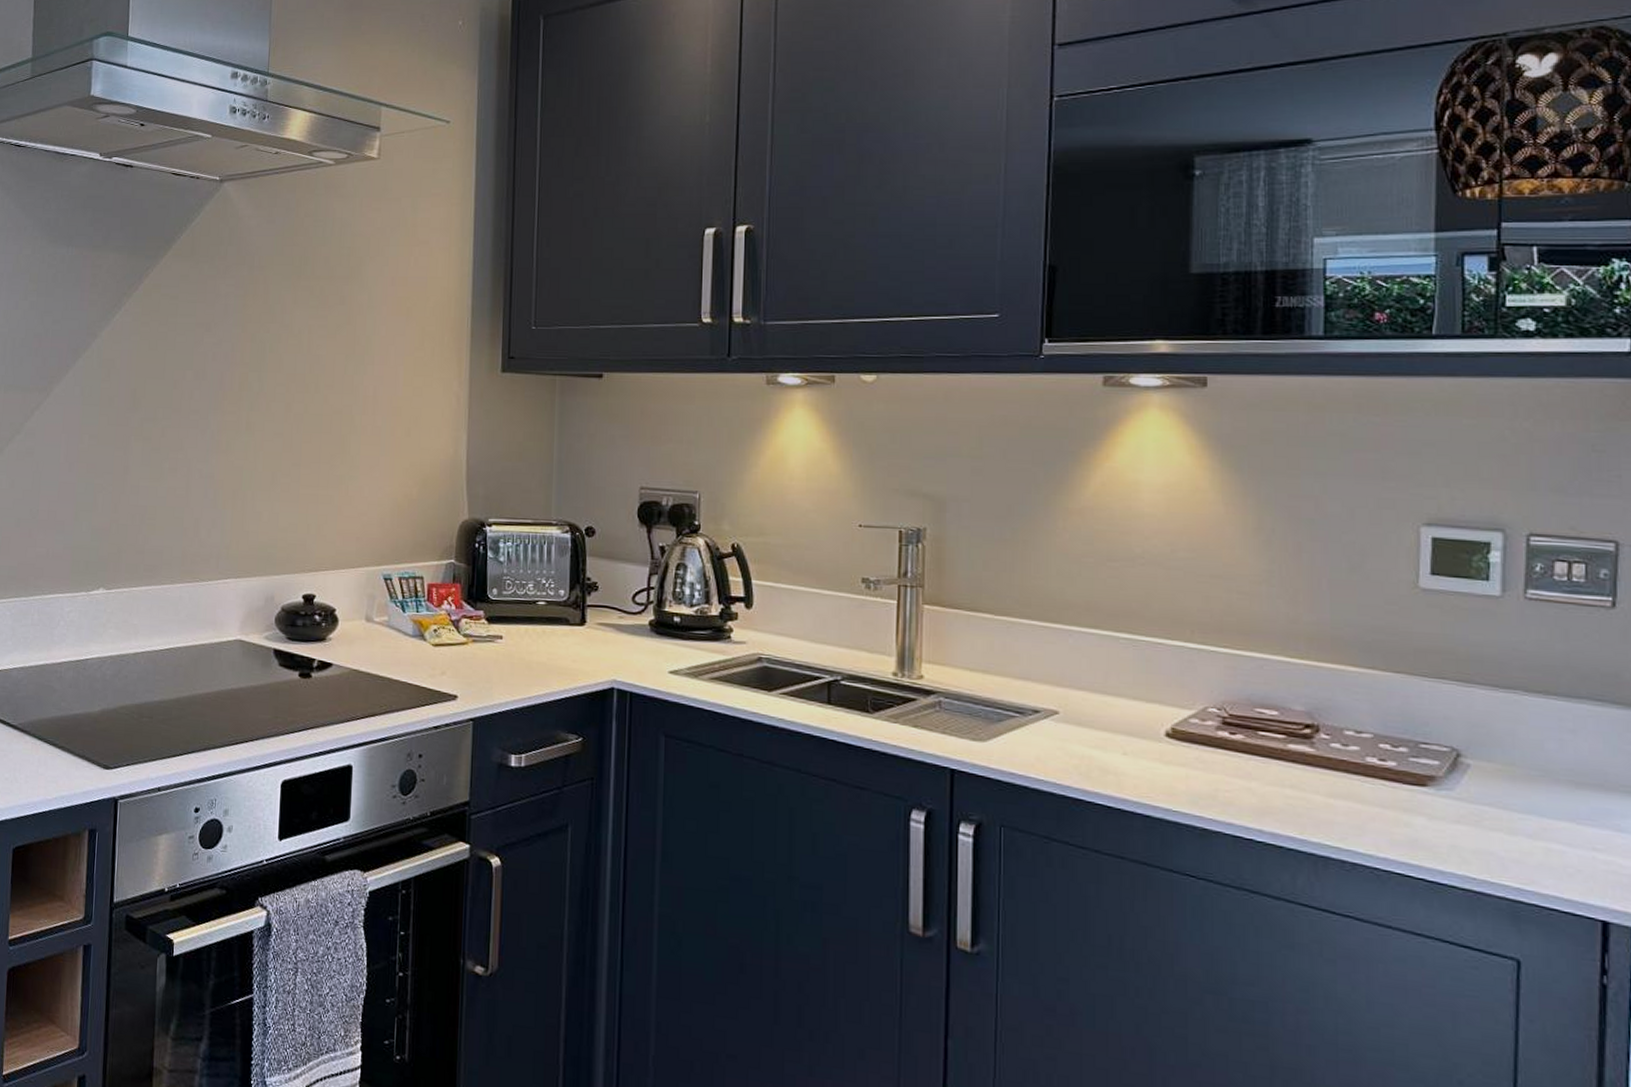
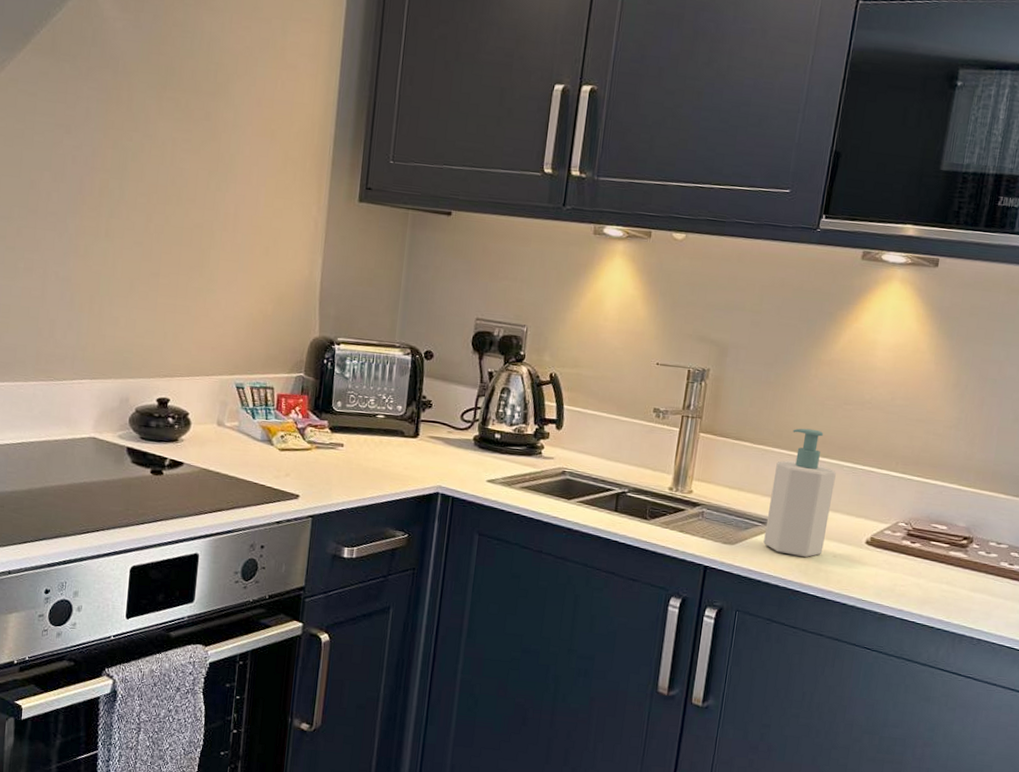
soap bottle: none [1025,593,1110,756] -> present [763,428,836,558]

